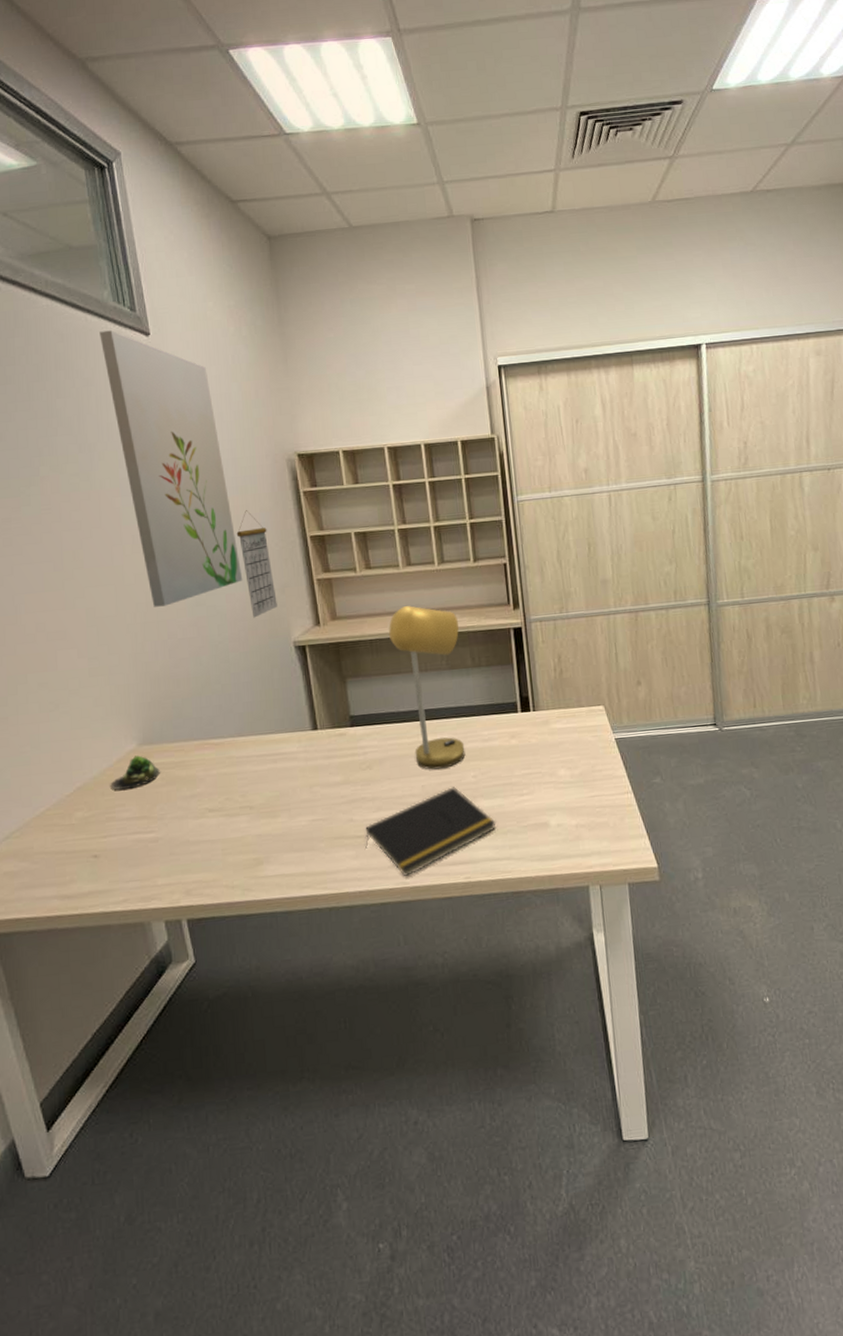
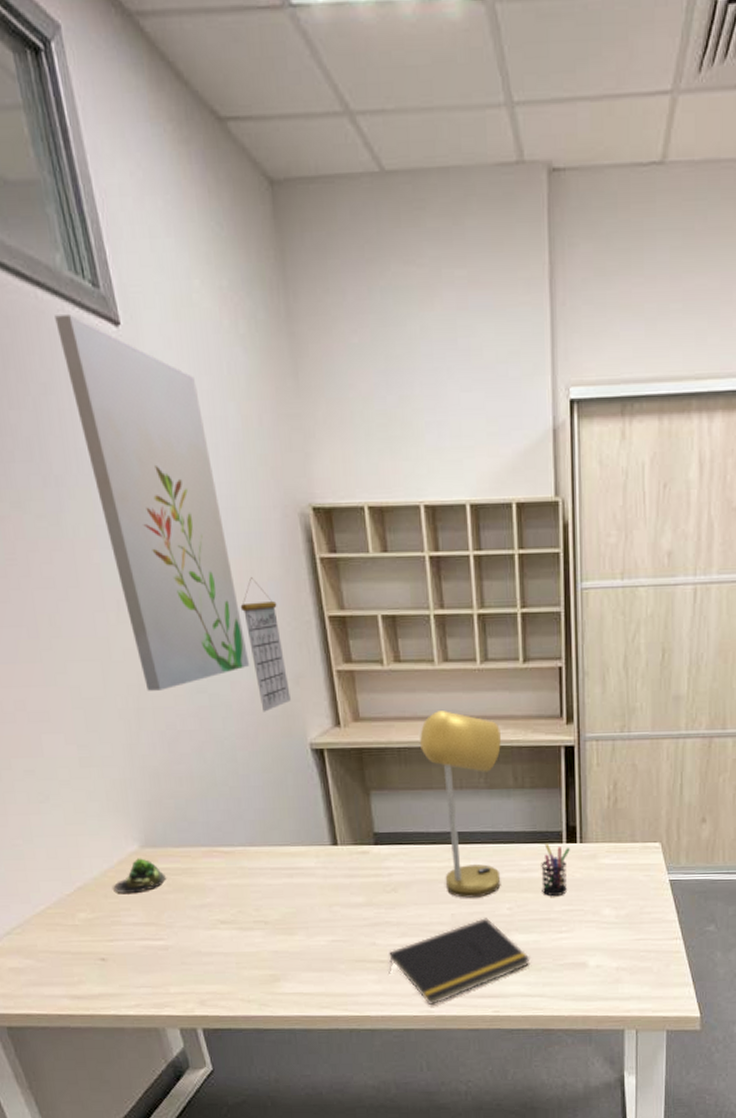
pen holder: none [500,713,525,762] -> present [541,843,570,897]

